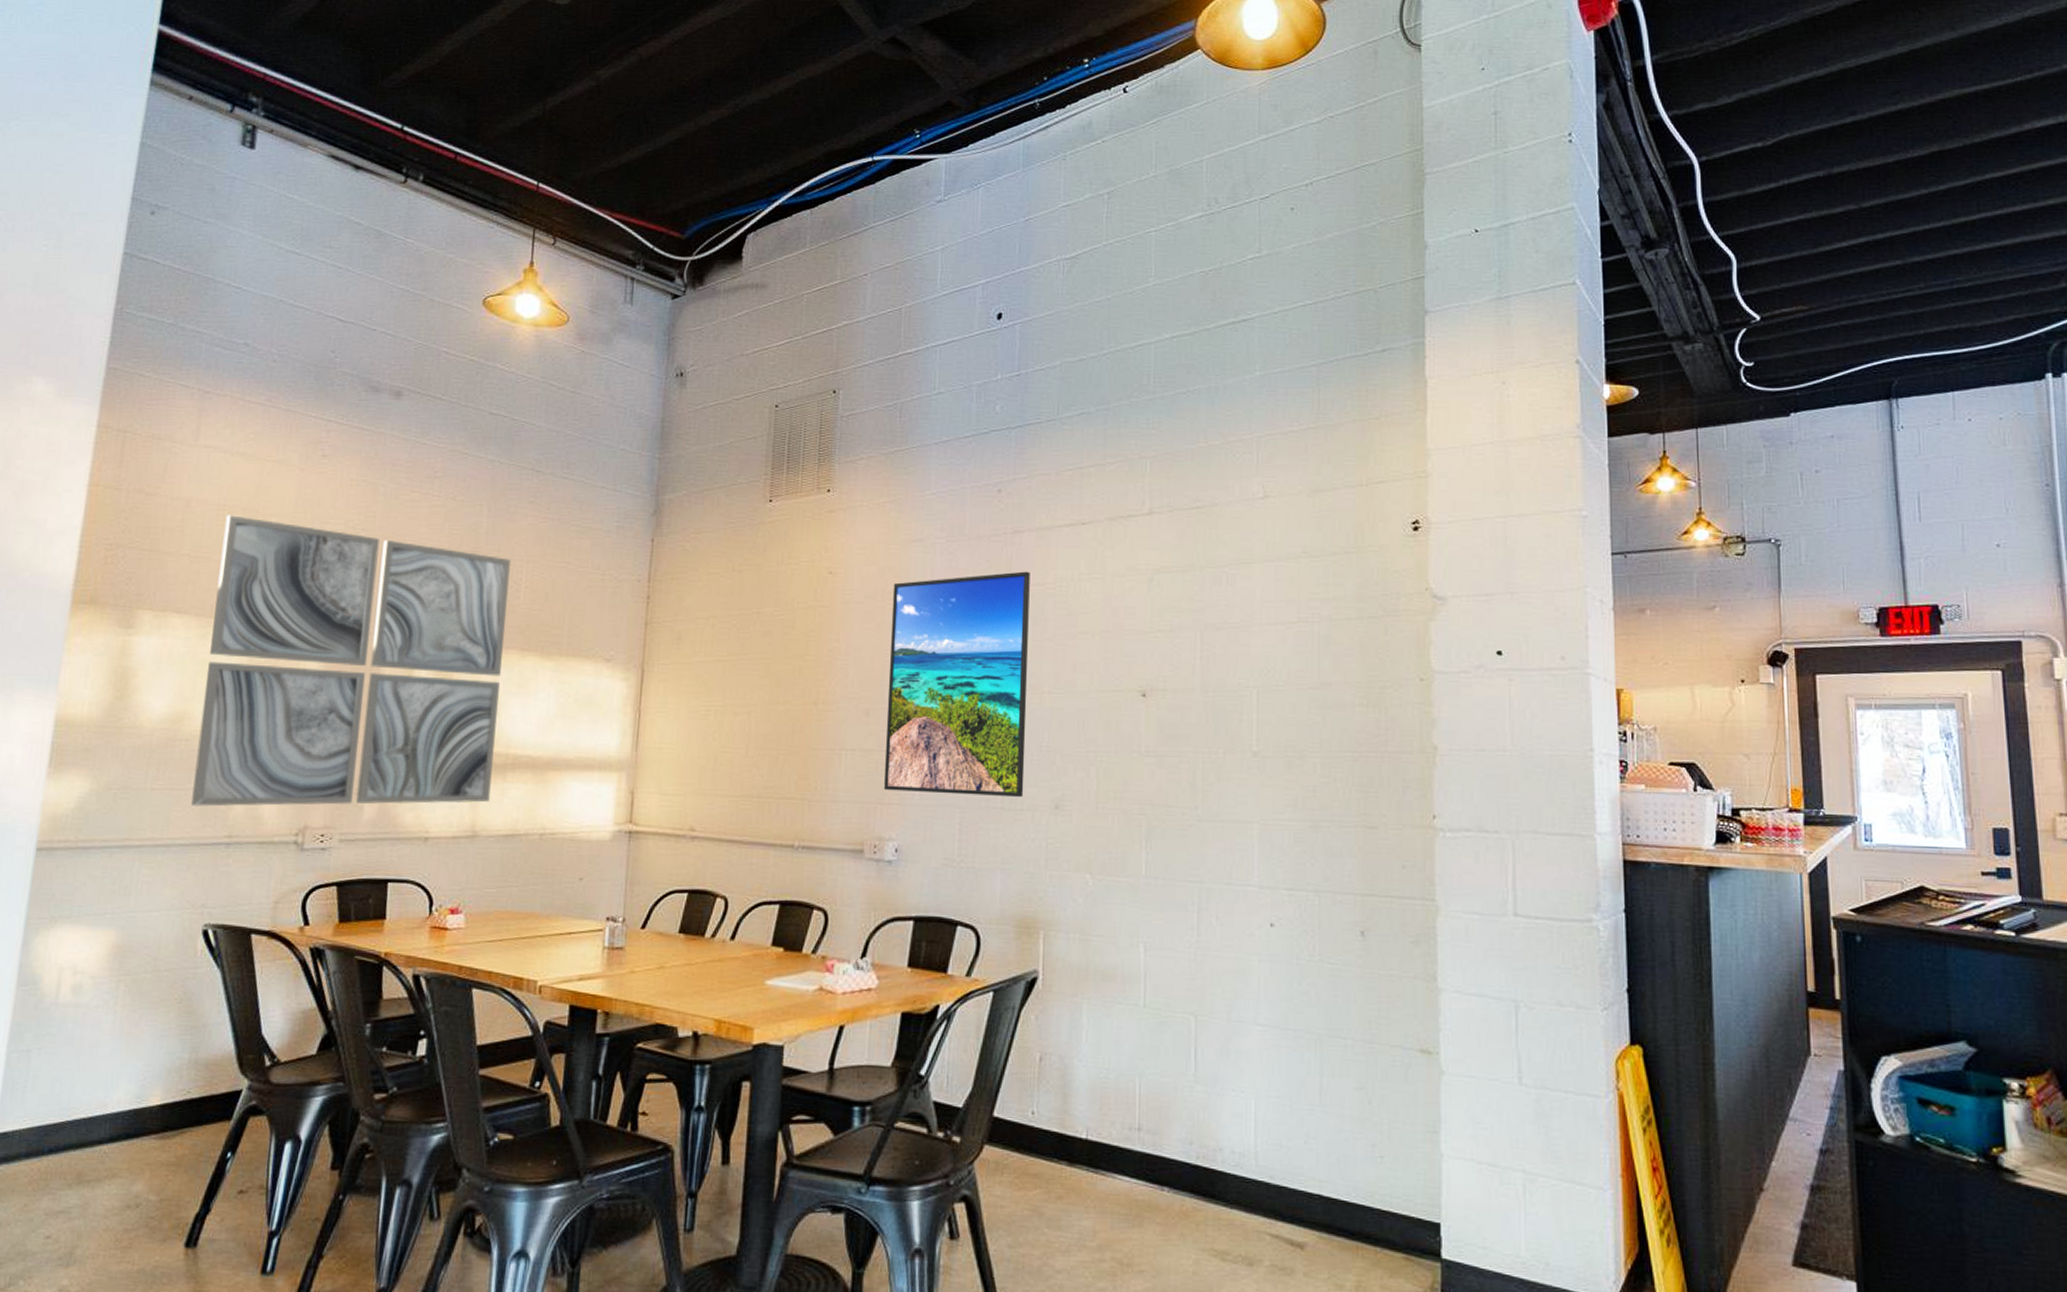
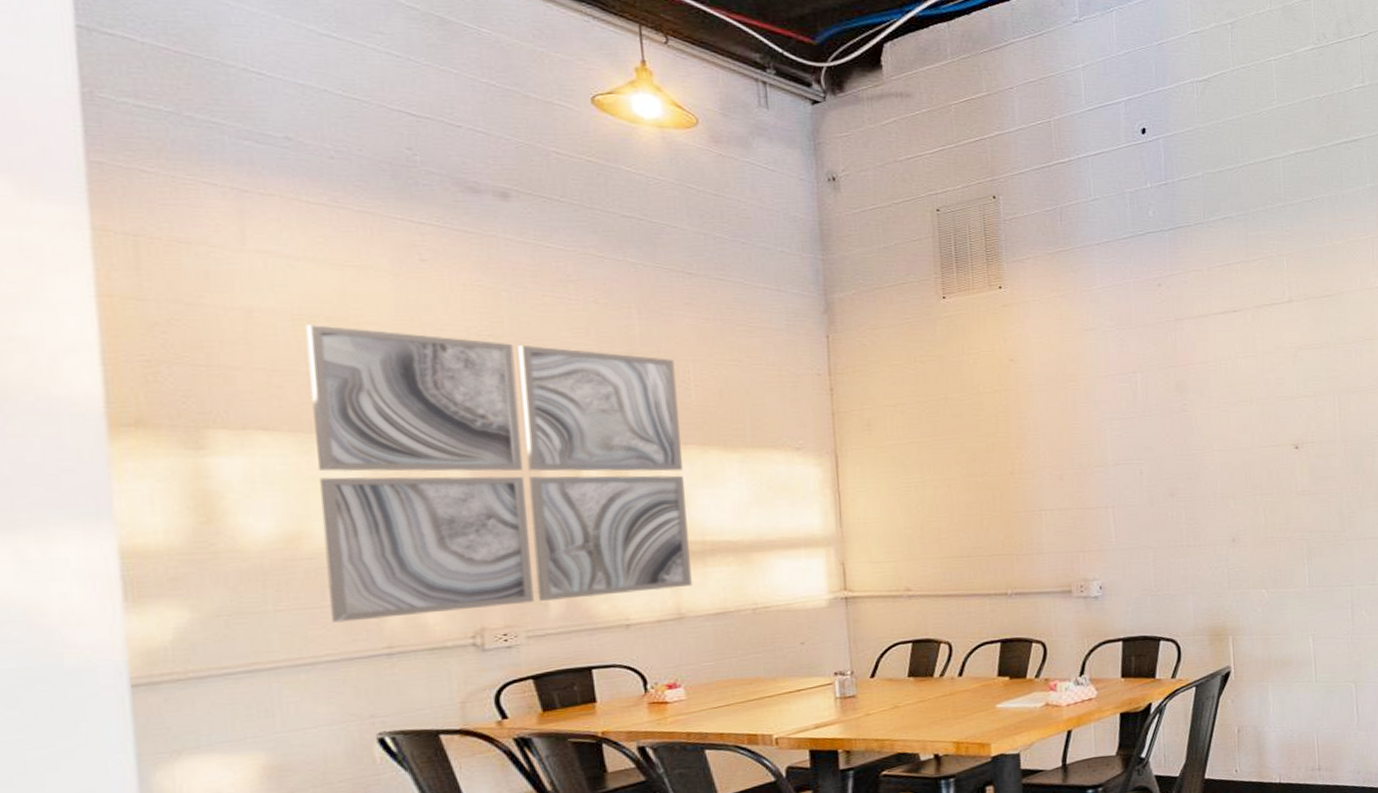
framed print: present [884,571,1030,798] -> none [1072,352,1205,541]

